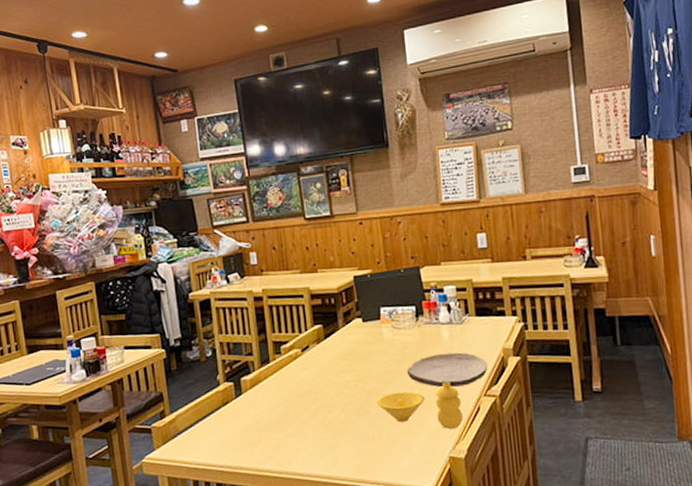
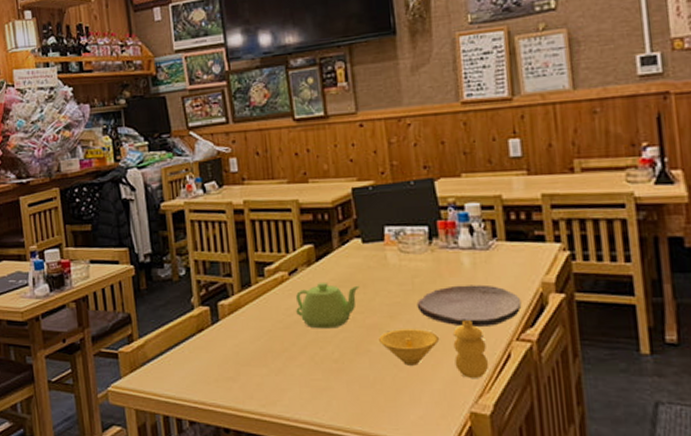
teapot: none [308,356,361,396] -> present [296,282,360,329]

